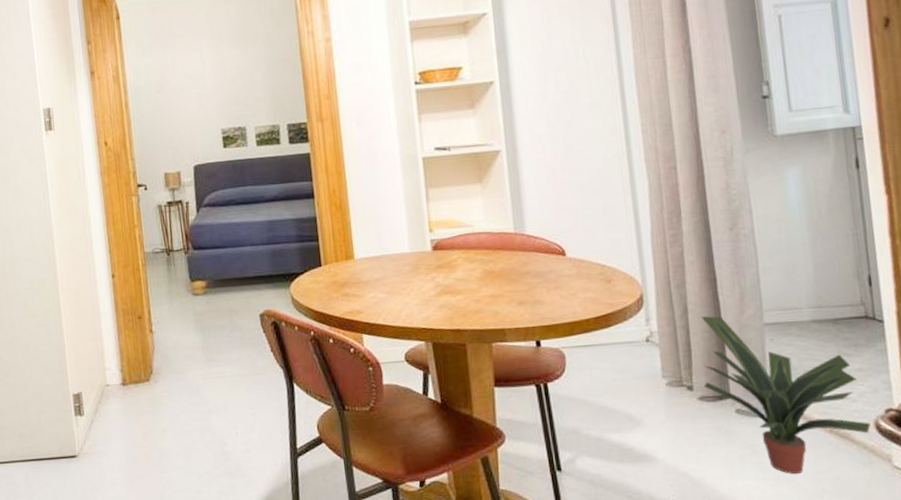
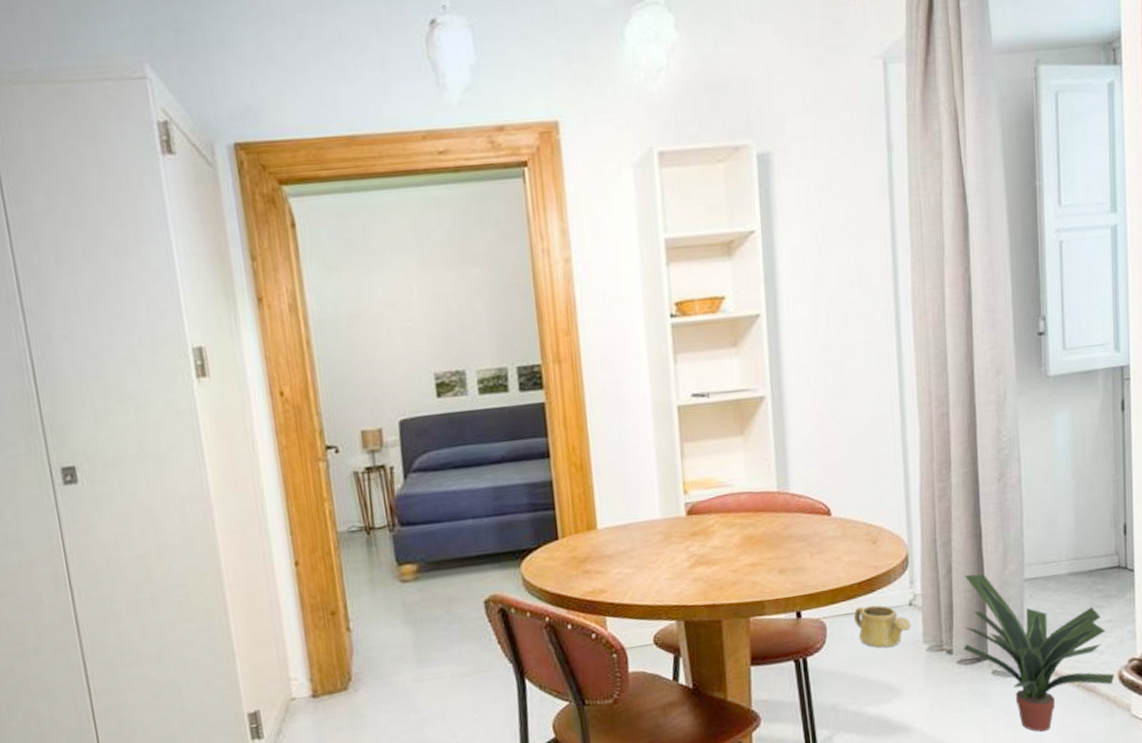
watering can: none [591,339,650,380] -> present [853,604,911,648]

